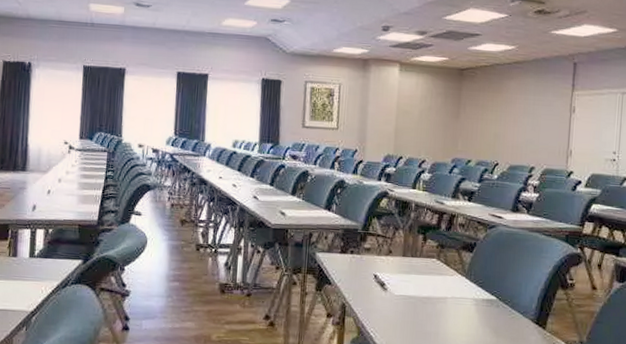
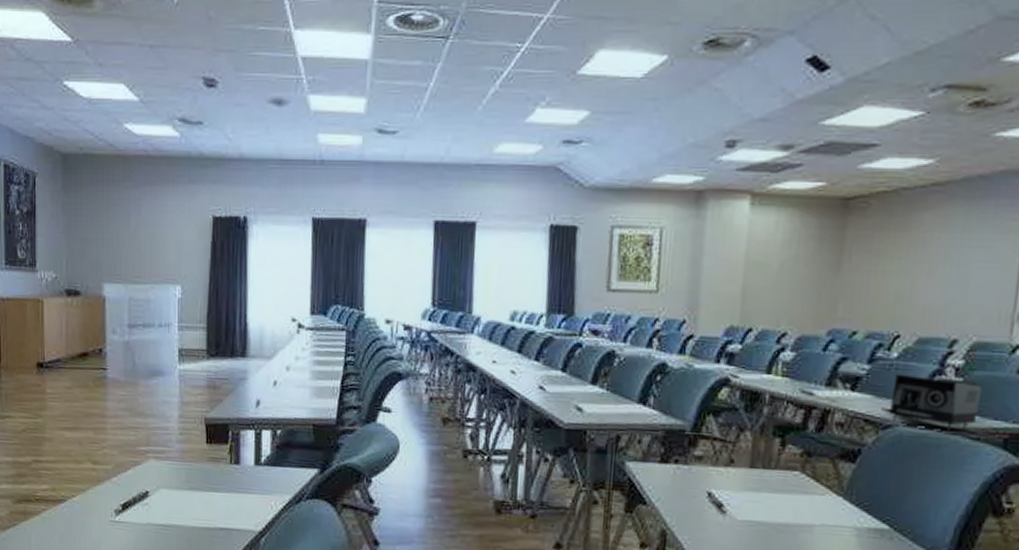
projector: none [493,189,550,230] -> present [888,373,981,431]

